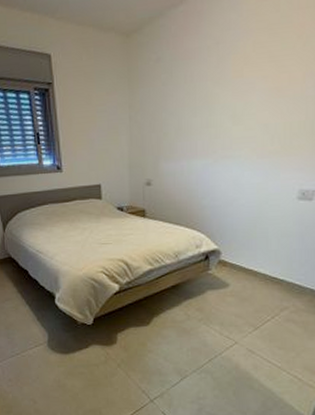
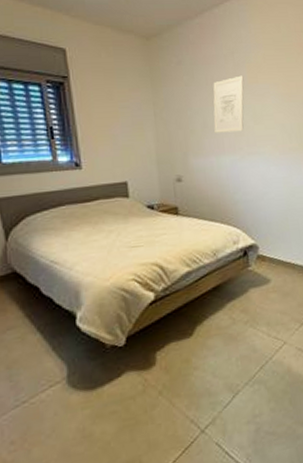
wall art: none [188,69,227,136] -> present [213,75,244,133]

